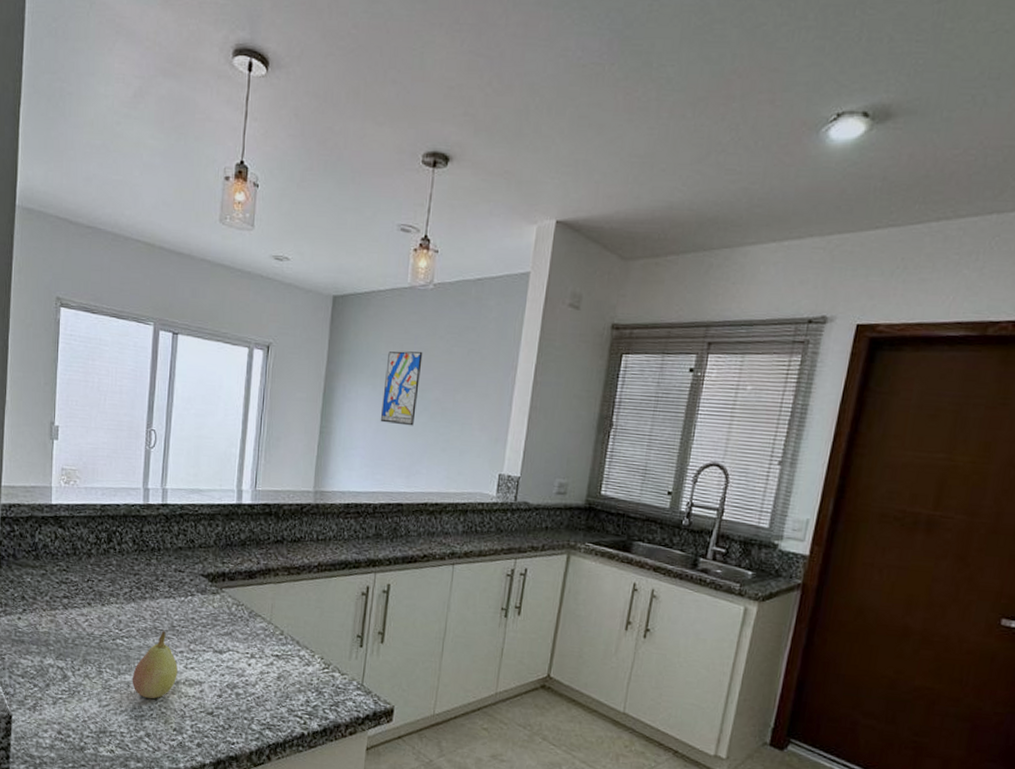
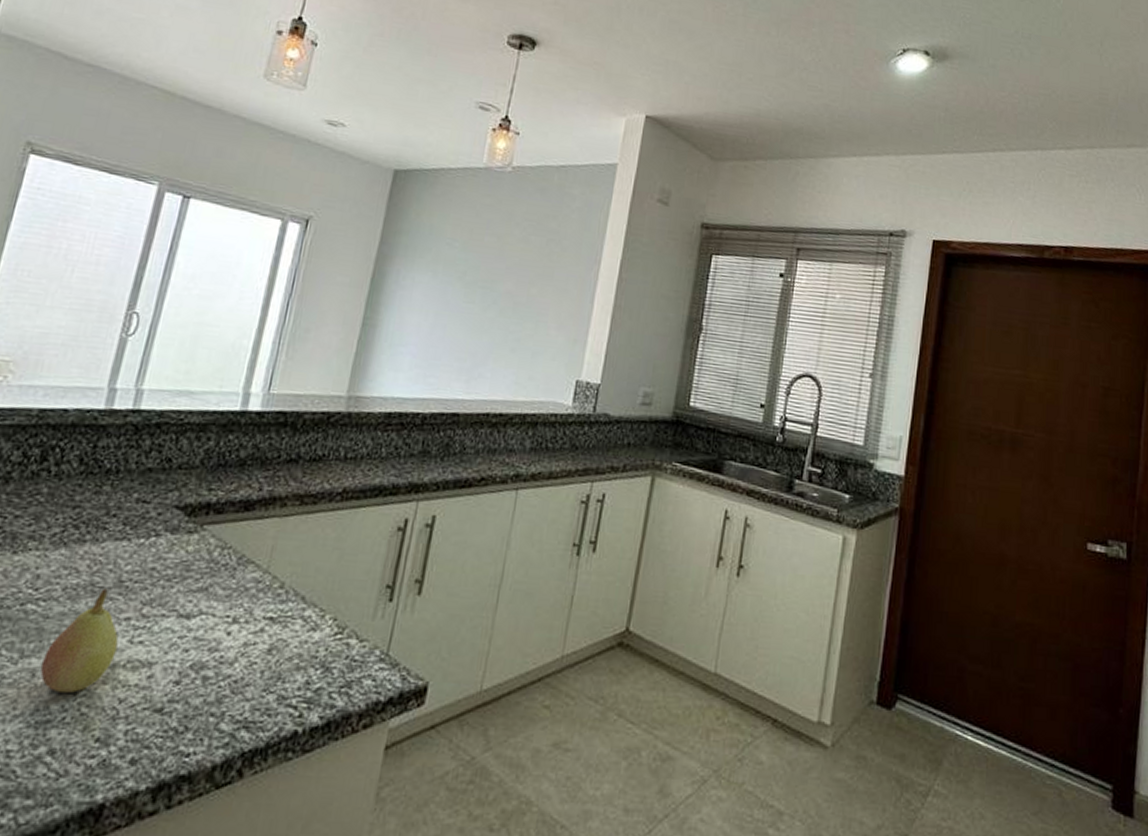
wall art: present [380,351,423,426] -> none [439,235,495,322]

